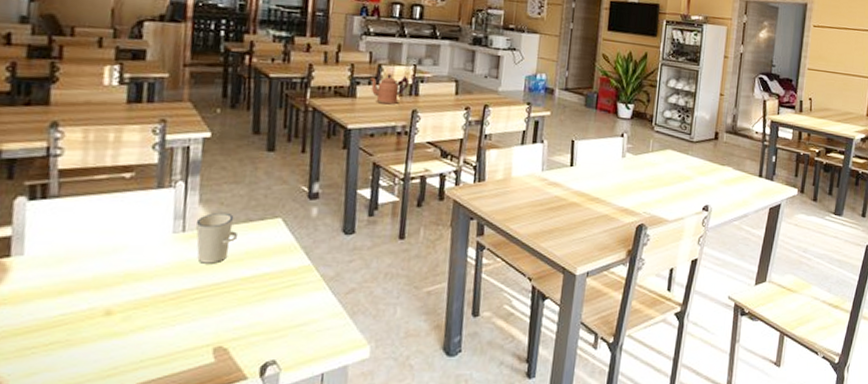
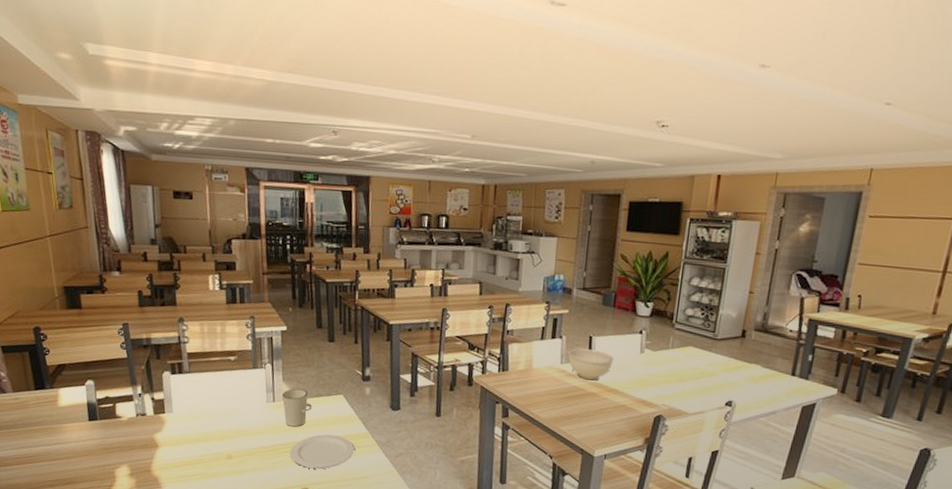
plate: none [199,270,292,319] -> present [289,434,354,469]
coffeepot: present [370,74,410,105] -> none [406,277,439,304]
soup bowl: none [549,153,597,189] -> present [568,348,614,381]

